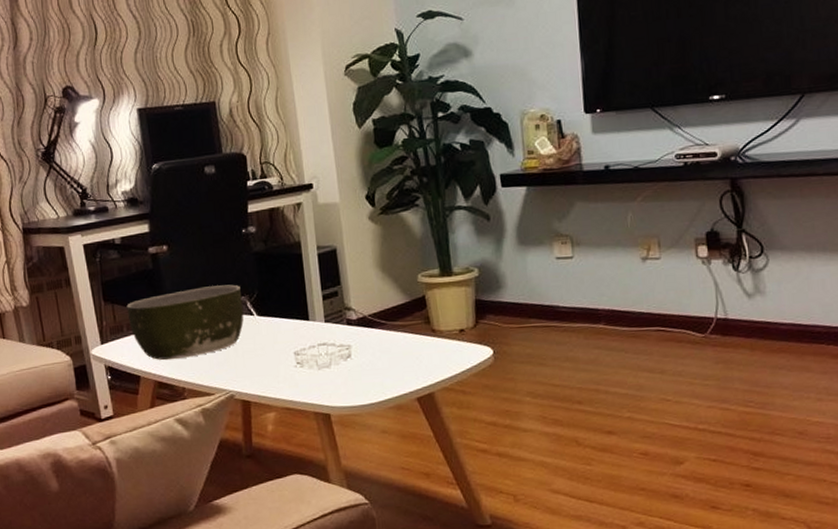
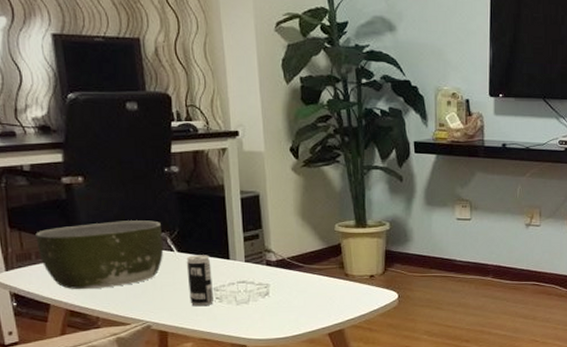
beverage can: none [266,317,295,373] -> present [186,255,213,307]

